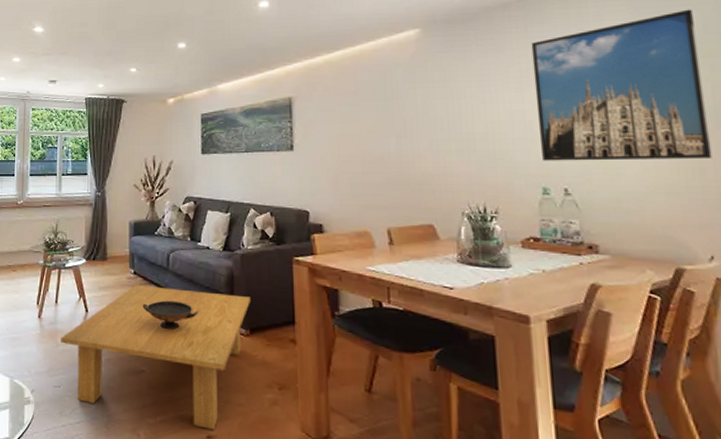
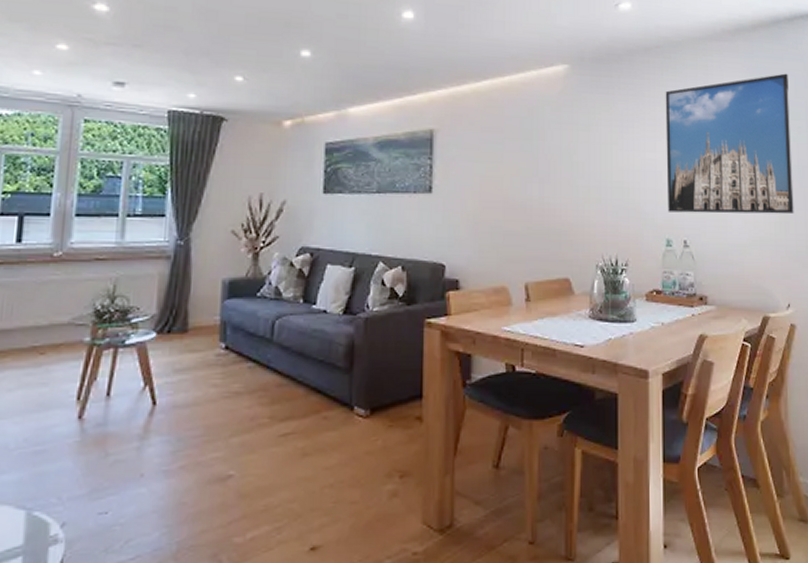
coffee table: present [61,285,250,430] -> none [112,364,373,539]
decorative bowl: present [142,300,199,331] -> none [234,381,309,419]

